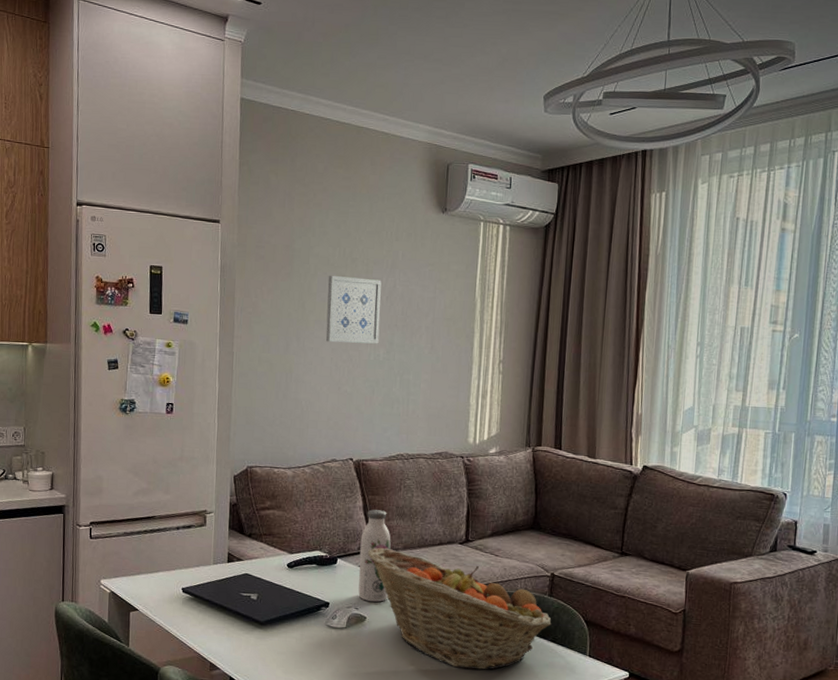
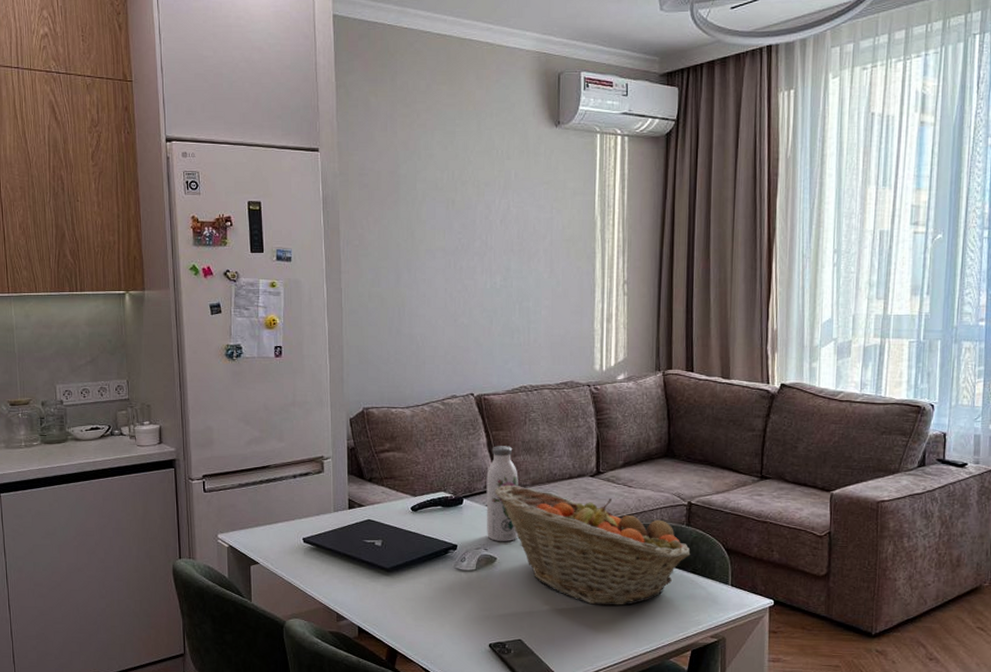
wall art: present [325,275,382,344] -> none [437,200,495,272]

